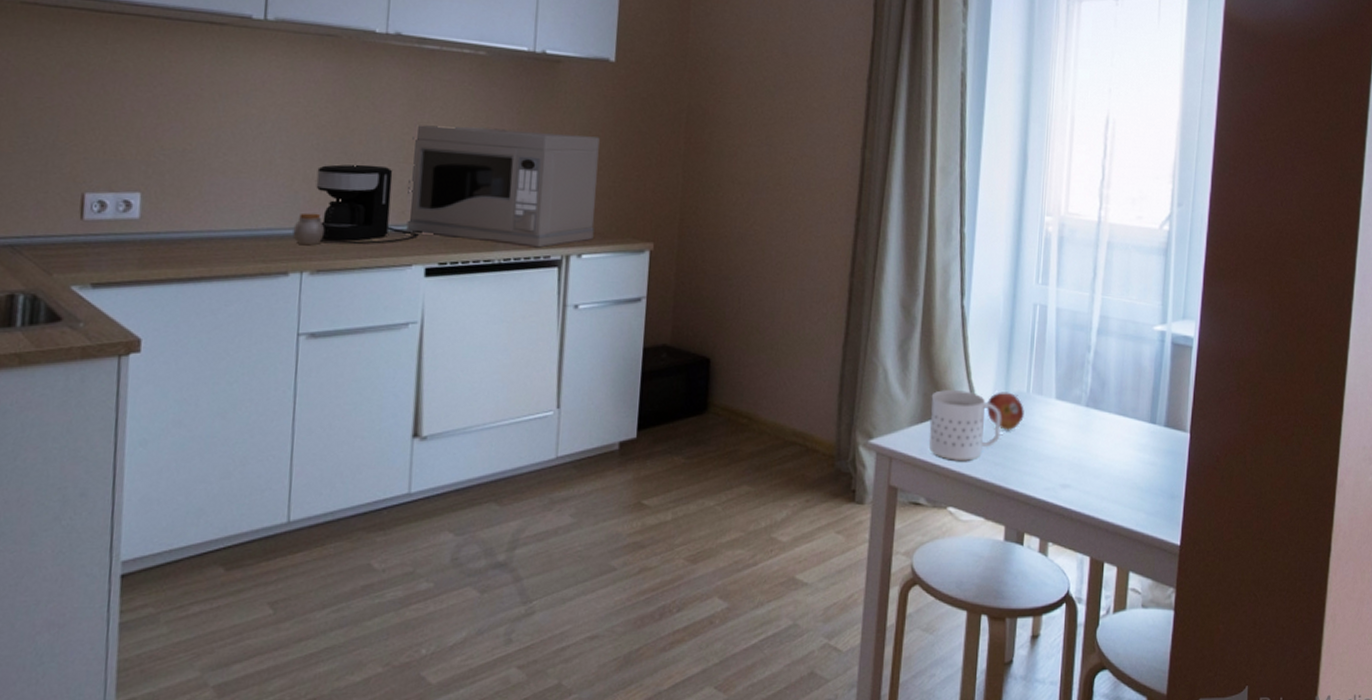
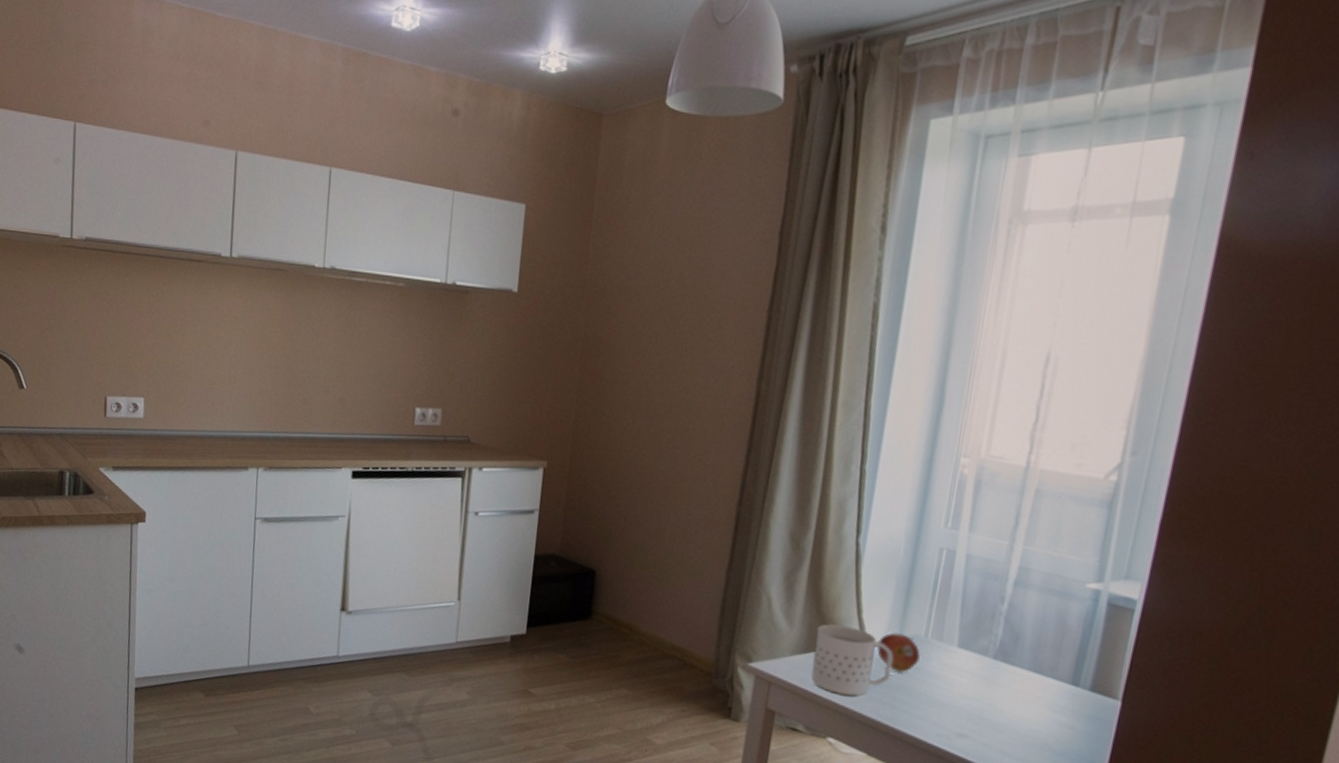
jar: present [293,213,325,246] -> none [251,419,276,447]
coffee maker: present [316,164,417,245] -> none [268,380,346,449]
microwave: present [406,124,600,248] -> none [337,347,501,460]

